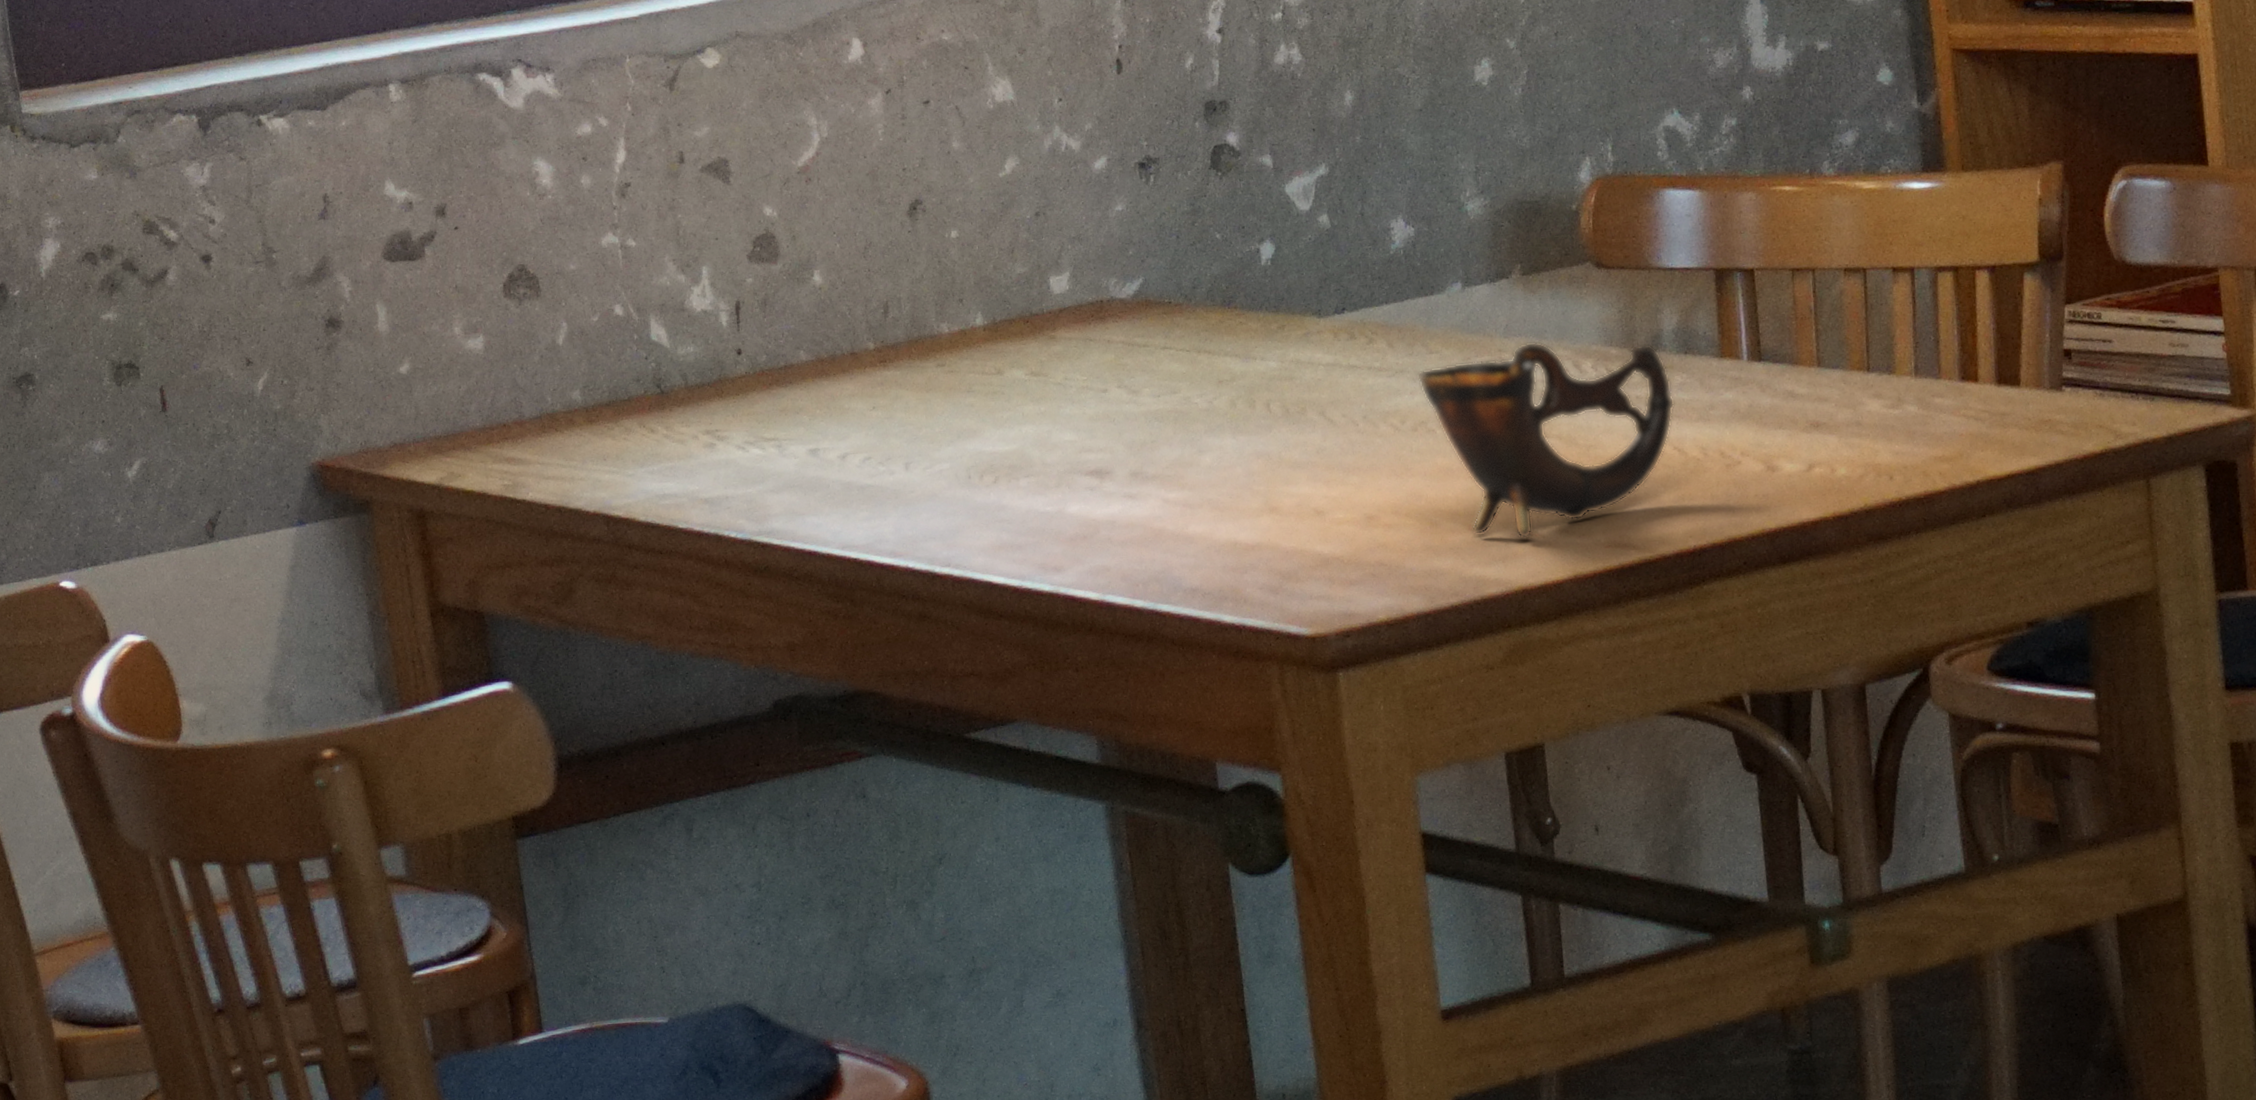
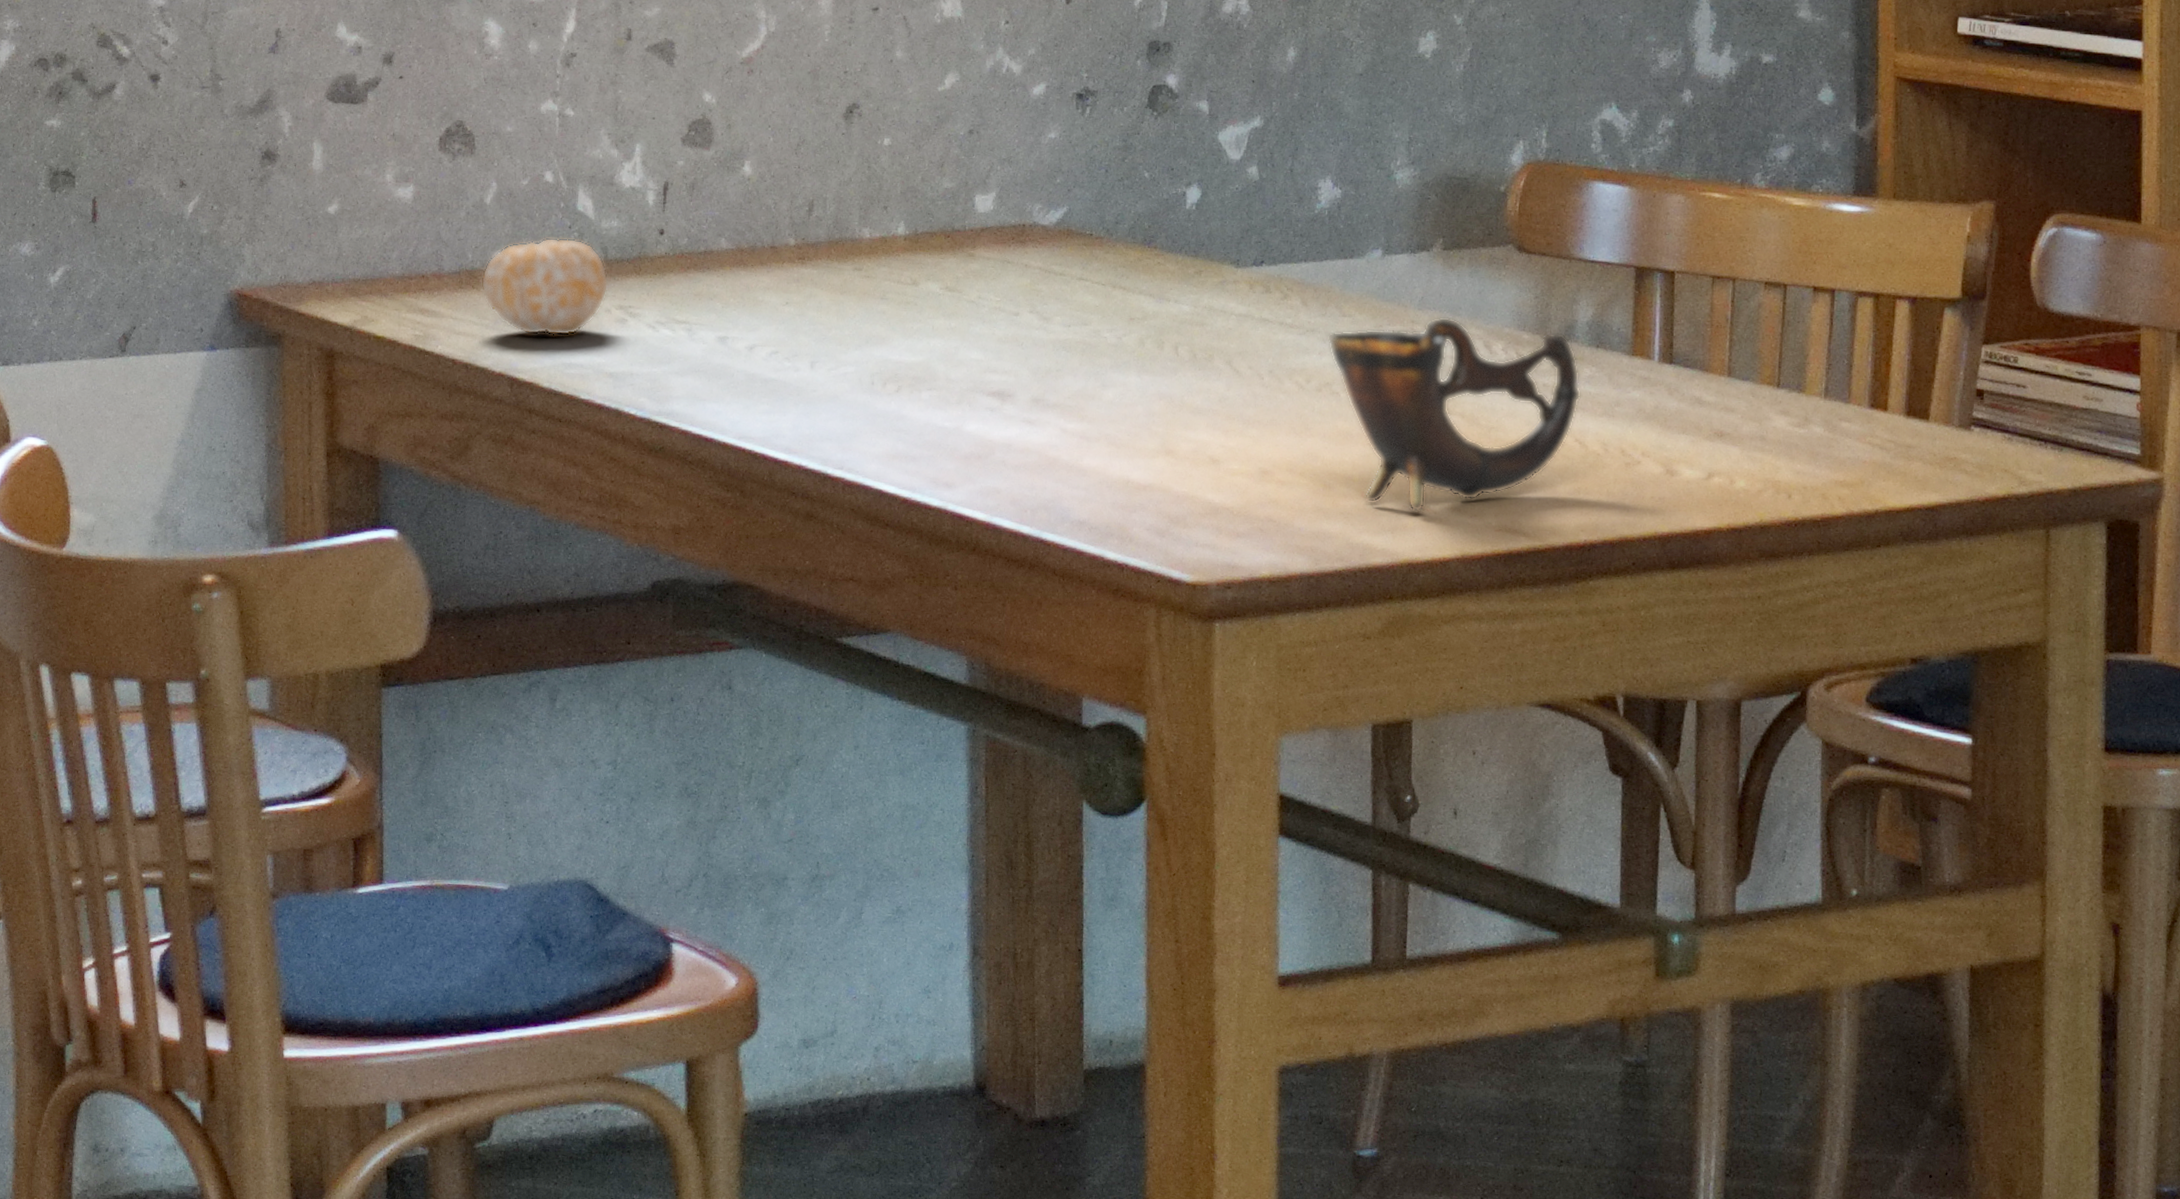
fruit: none [563,369,693,471] -> present [481,237,609,336]

